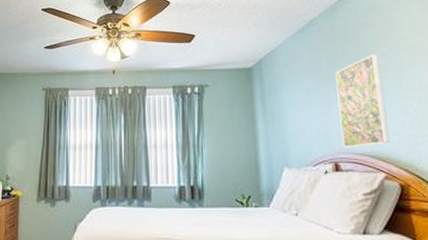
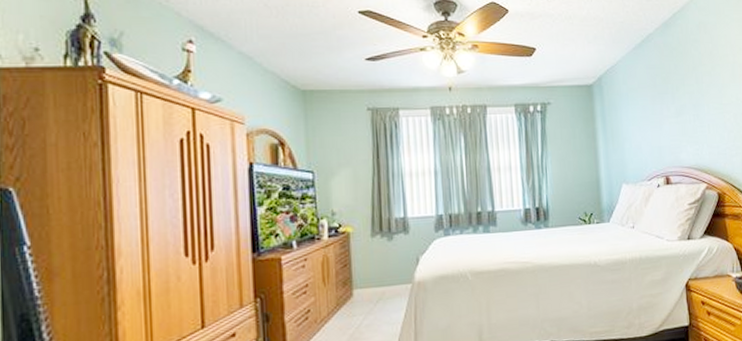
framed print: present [335,54,390,148] -> none [668,71,711,162]

